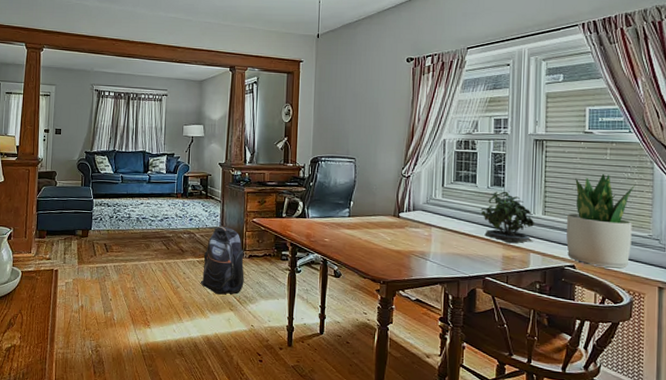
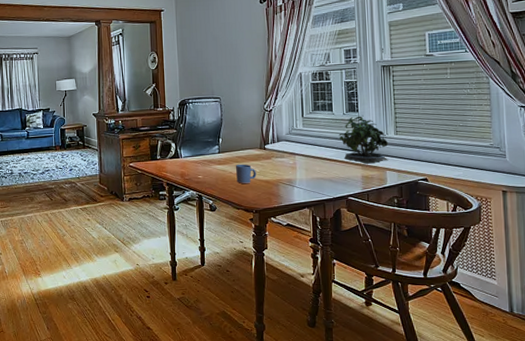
backpack: present [200,226,244,295] -> none [85,173,126,238]
mug: none [365,230,387,253] -> present [235,164,256,184]
planter: present [566,173,636,269] -> none [417,91,476,178]

